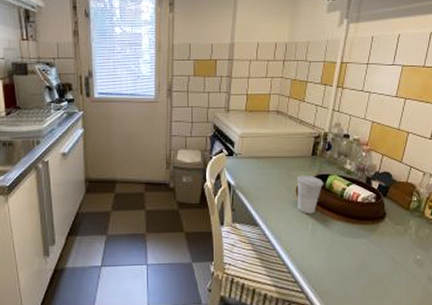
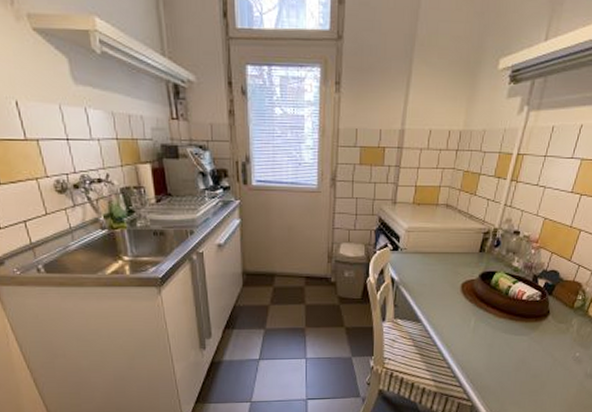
cup: present [296,175,324,214] -> none [461,272,490,311]

